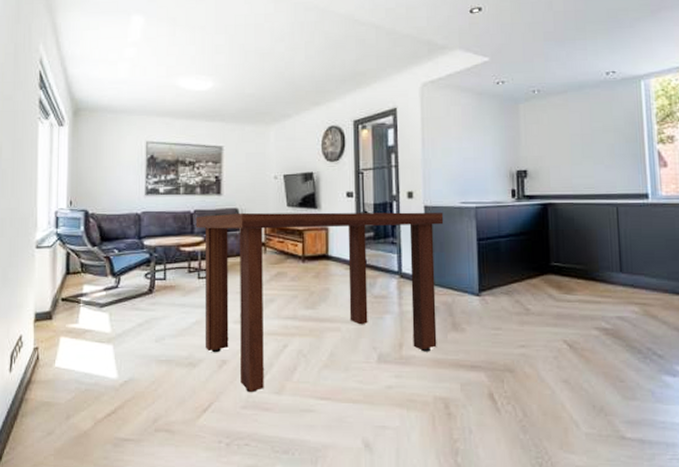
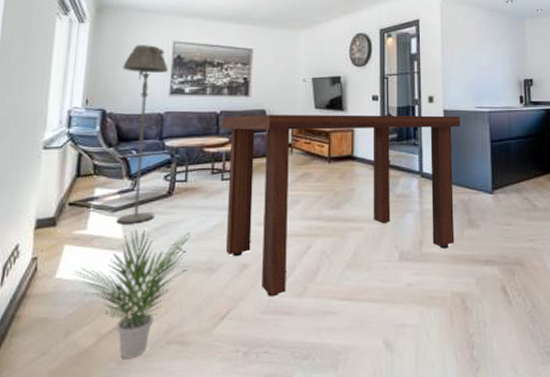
potted plant: none [70,323,171,442] -> present [74,228,191,358]
floor lamp: none [101,145,142,318] -> present [116,44,168,223]

